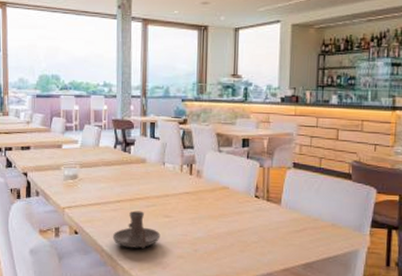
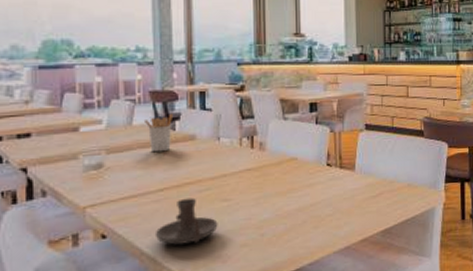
utensil holder: none [108,139,130,171] -> present [145,113,174,153]

